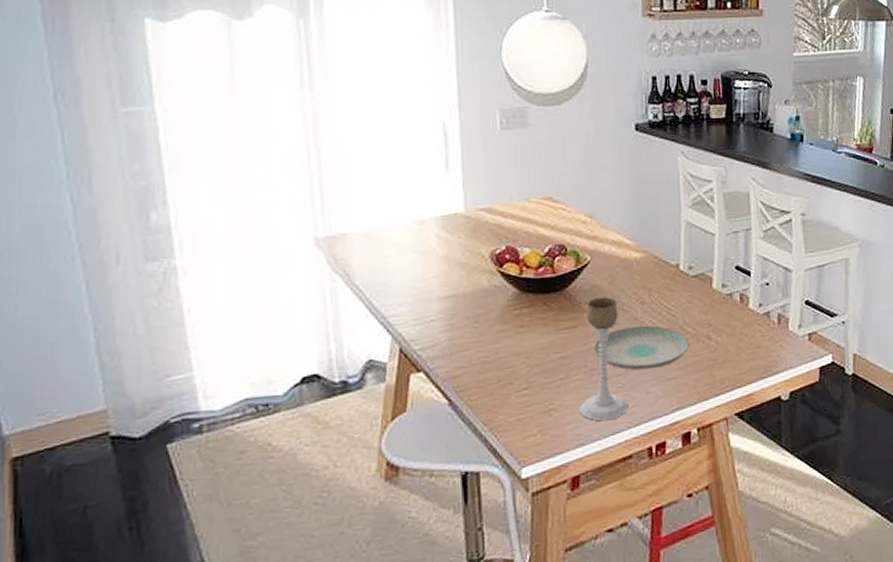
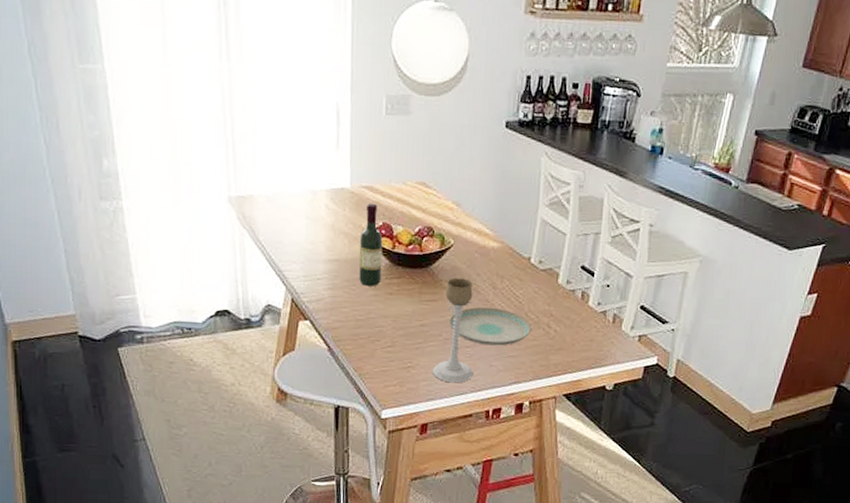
wine bottle: none [479,226,509,321] -> present [359,203,383,286]

